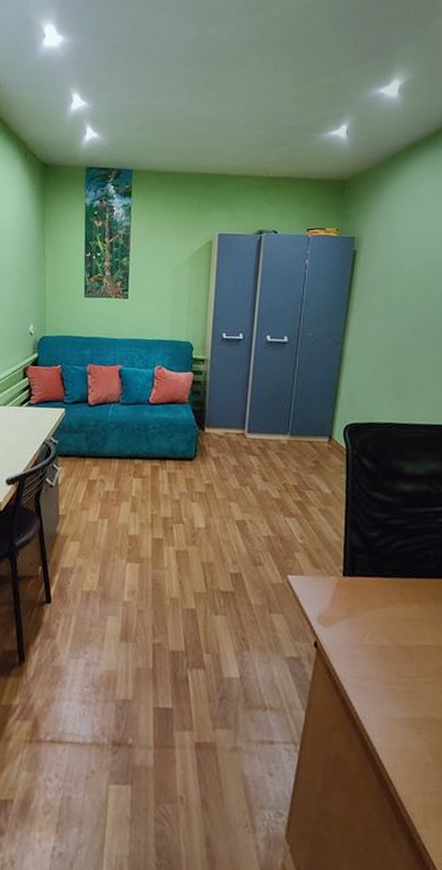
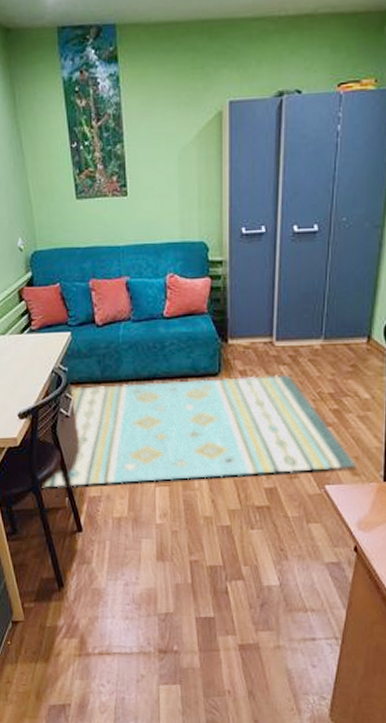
rug: none [18,459,317,561] -> present [42,374,356,488]

